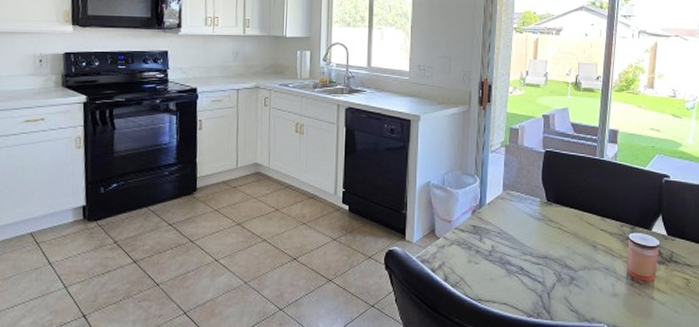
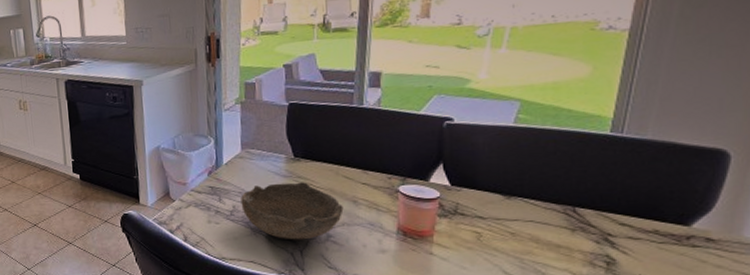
bowl: none [499,225,585,283] -> present [240,182,344,240]

